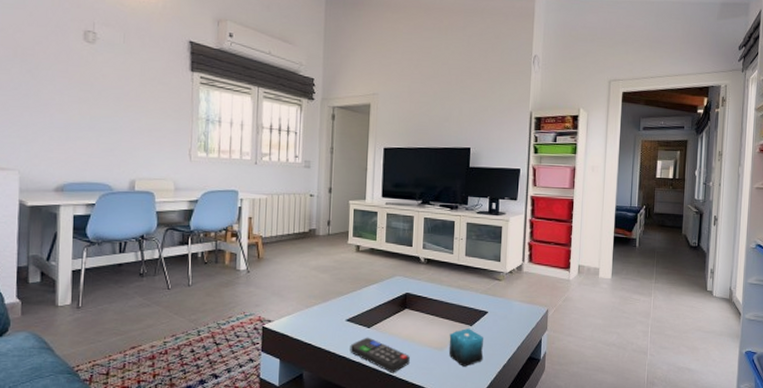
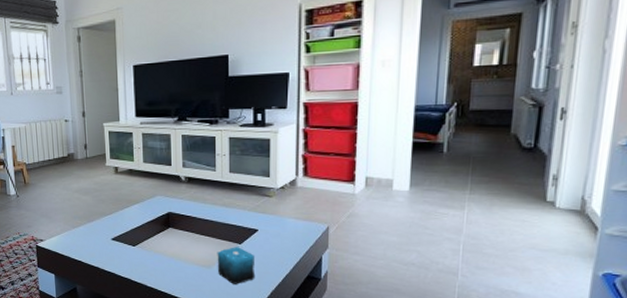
remote control: present [350,337,410,373] -> none [117,255,177,289]

